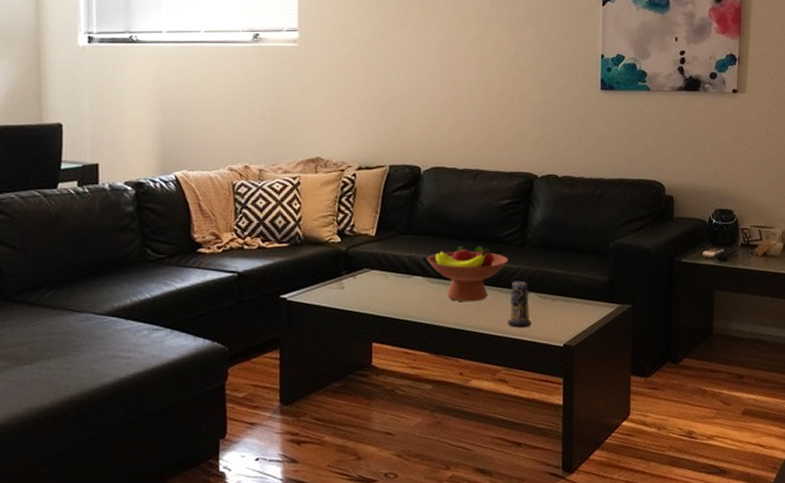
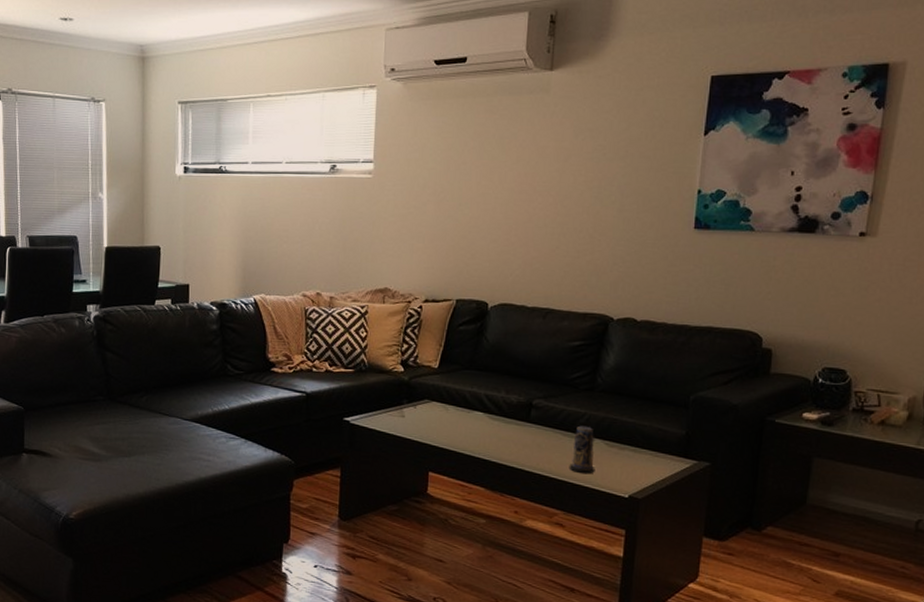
fruit bowl: present [427,246,509,302] -> none [488,385,575,443]

